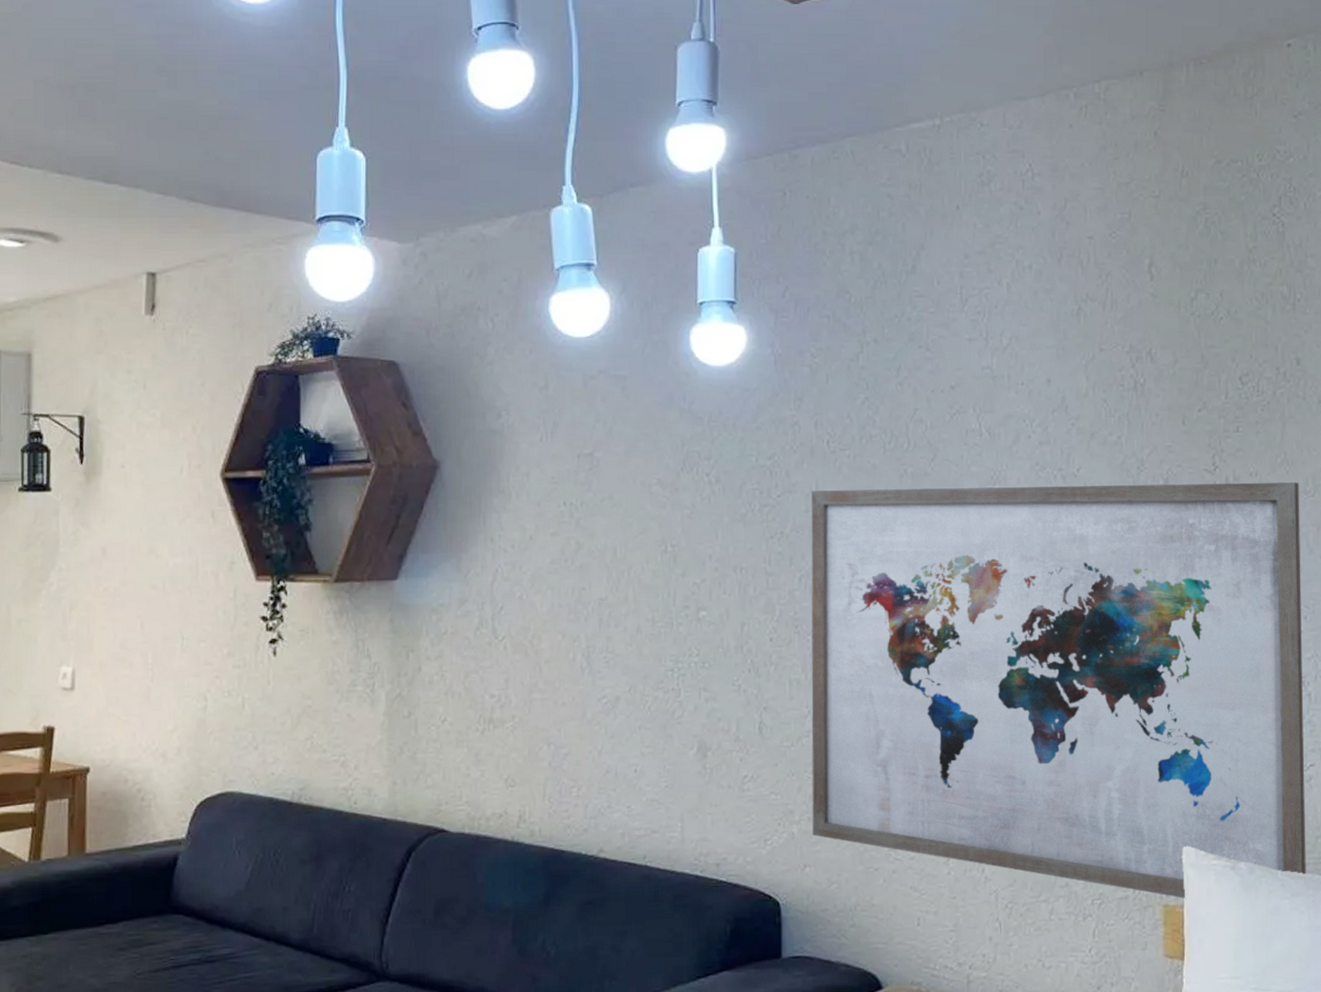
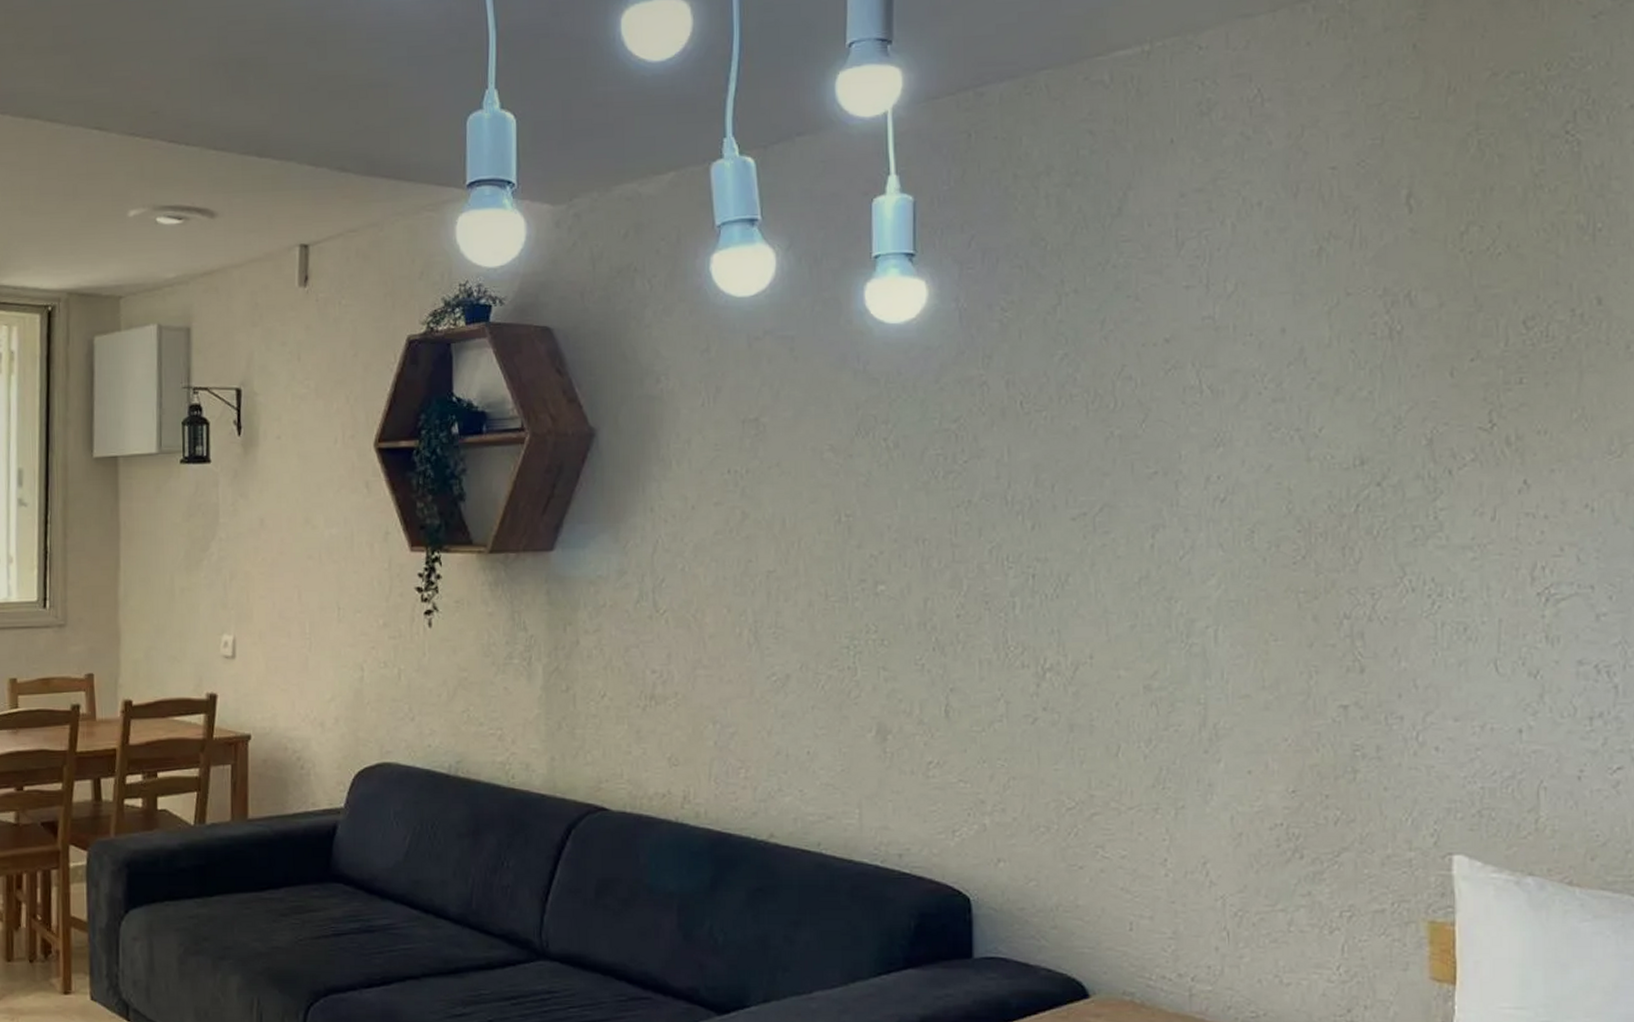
wall art: present [811,482,1306,899] -> none [1002,441,1613,916]

